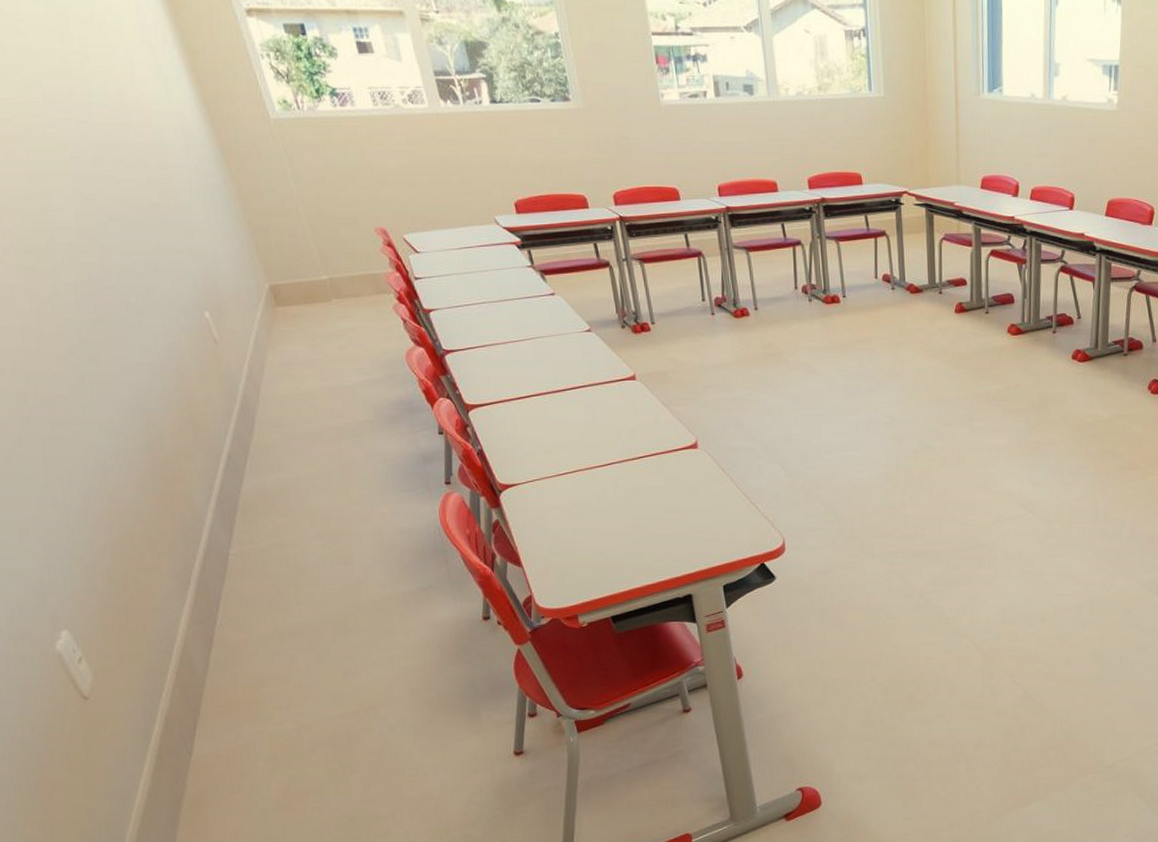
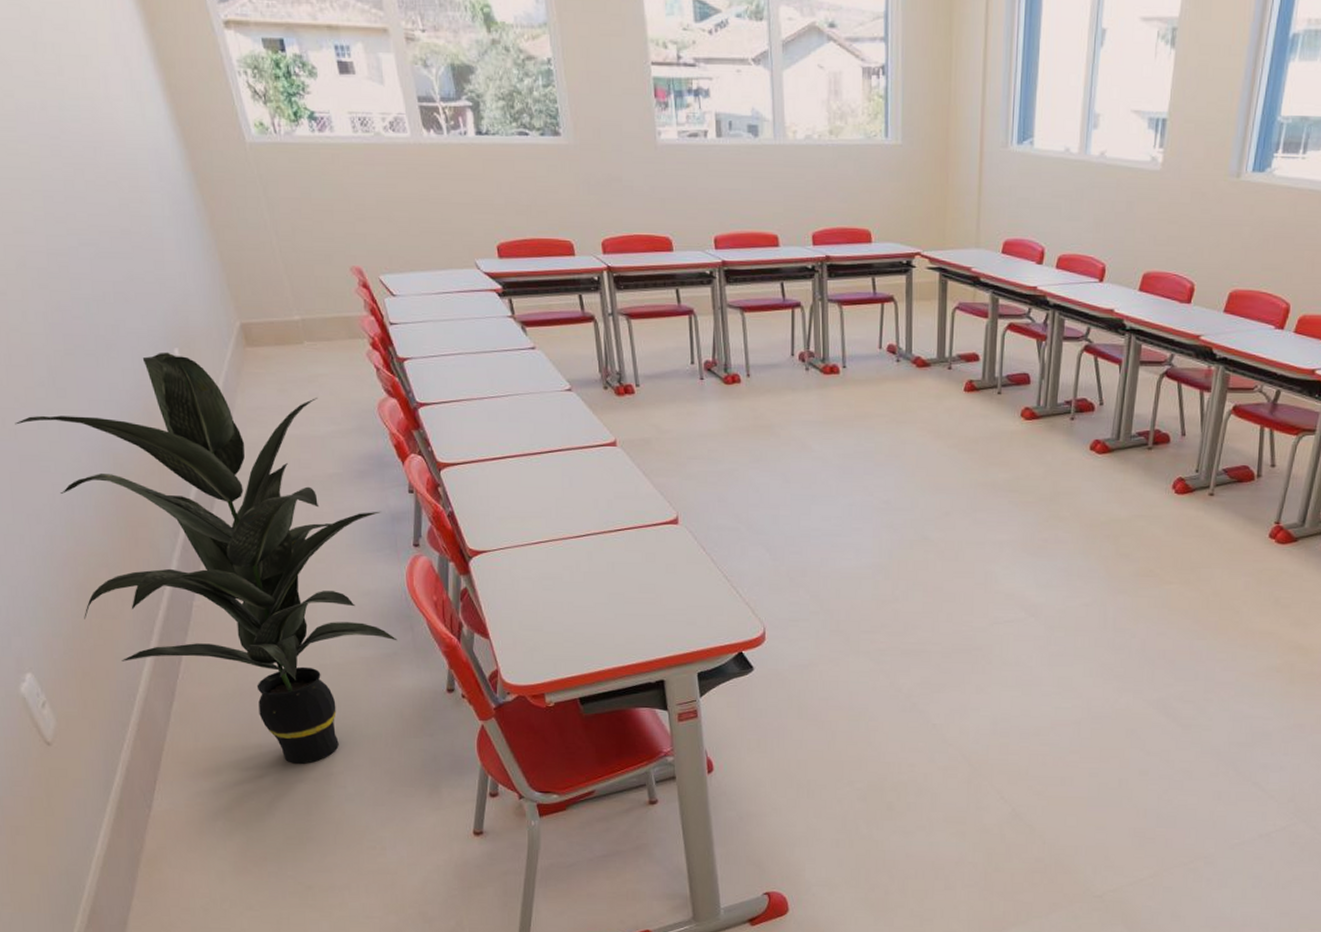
indoor plant: none [47,315,433,700] -> present [15,352,398,764]

